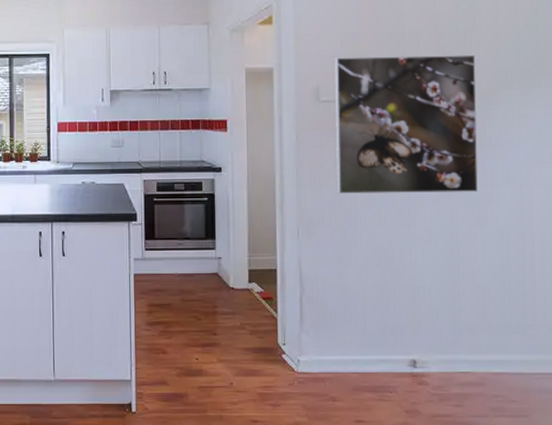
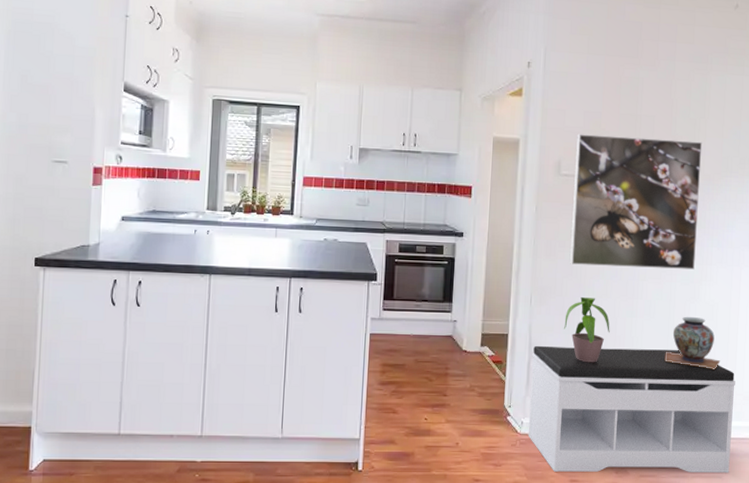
bench: none [304,279,537,412] -> present [528,345,735,474]
potted plant: none [335,226,387,296] -> present [563,296,610,363]
decorative vase: none [451,242,517,299] -> present [664,316,721,369]

